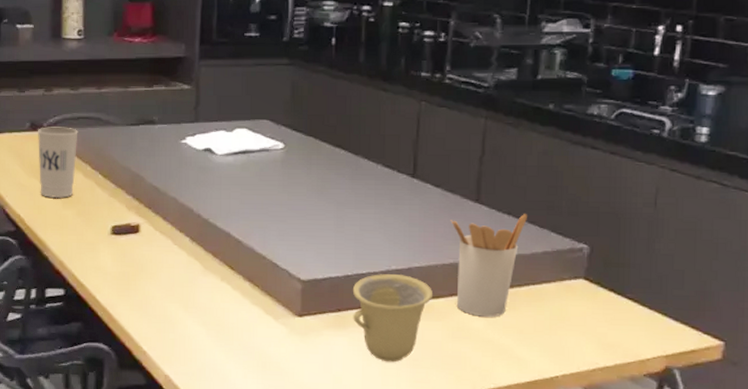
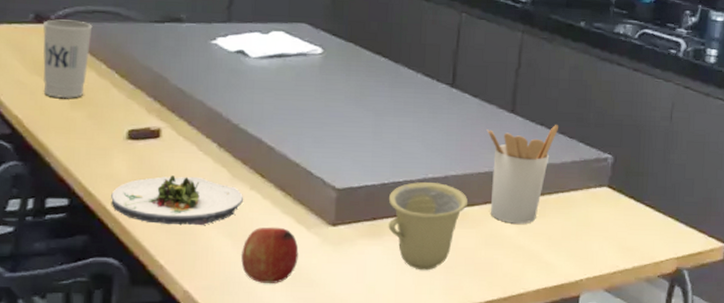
salad plate: none [99,268,215,315] -> present [111,175,243,226]
fruit: none [215,317,268,371] -> present [241,227,299,283]

